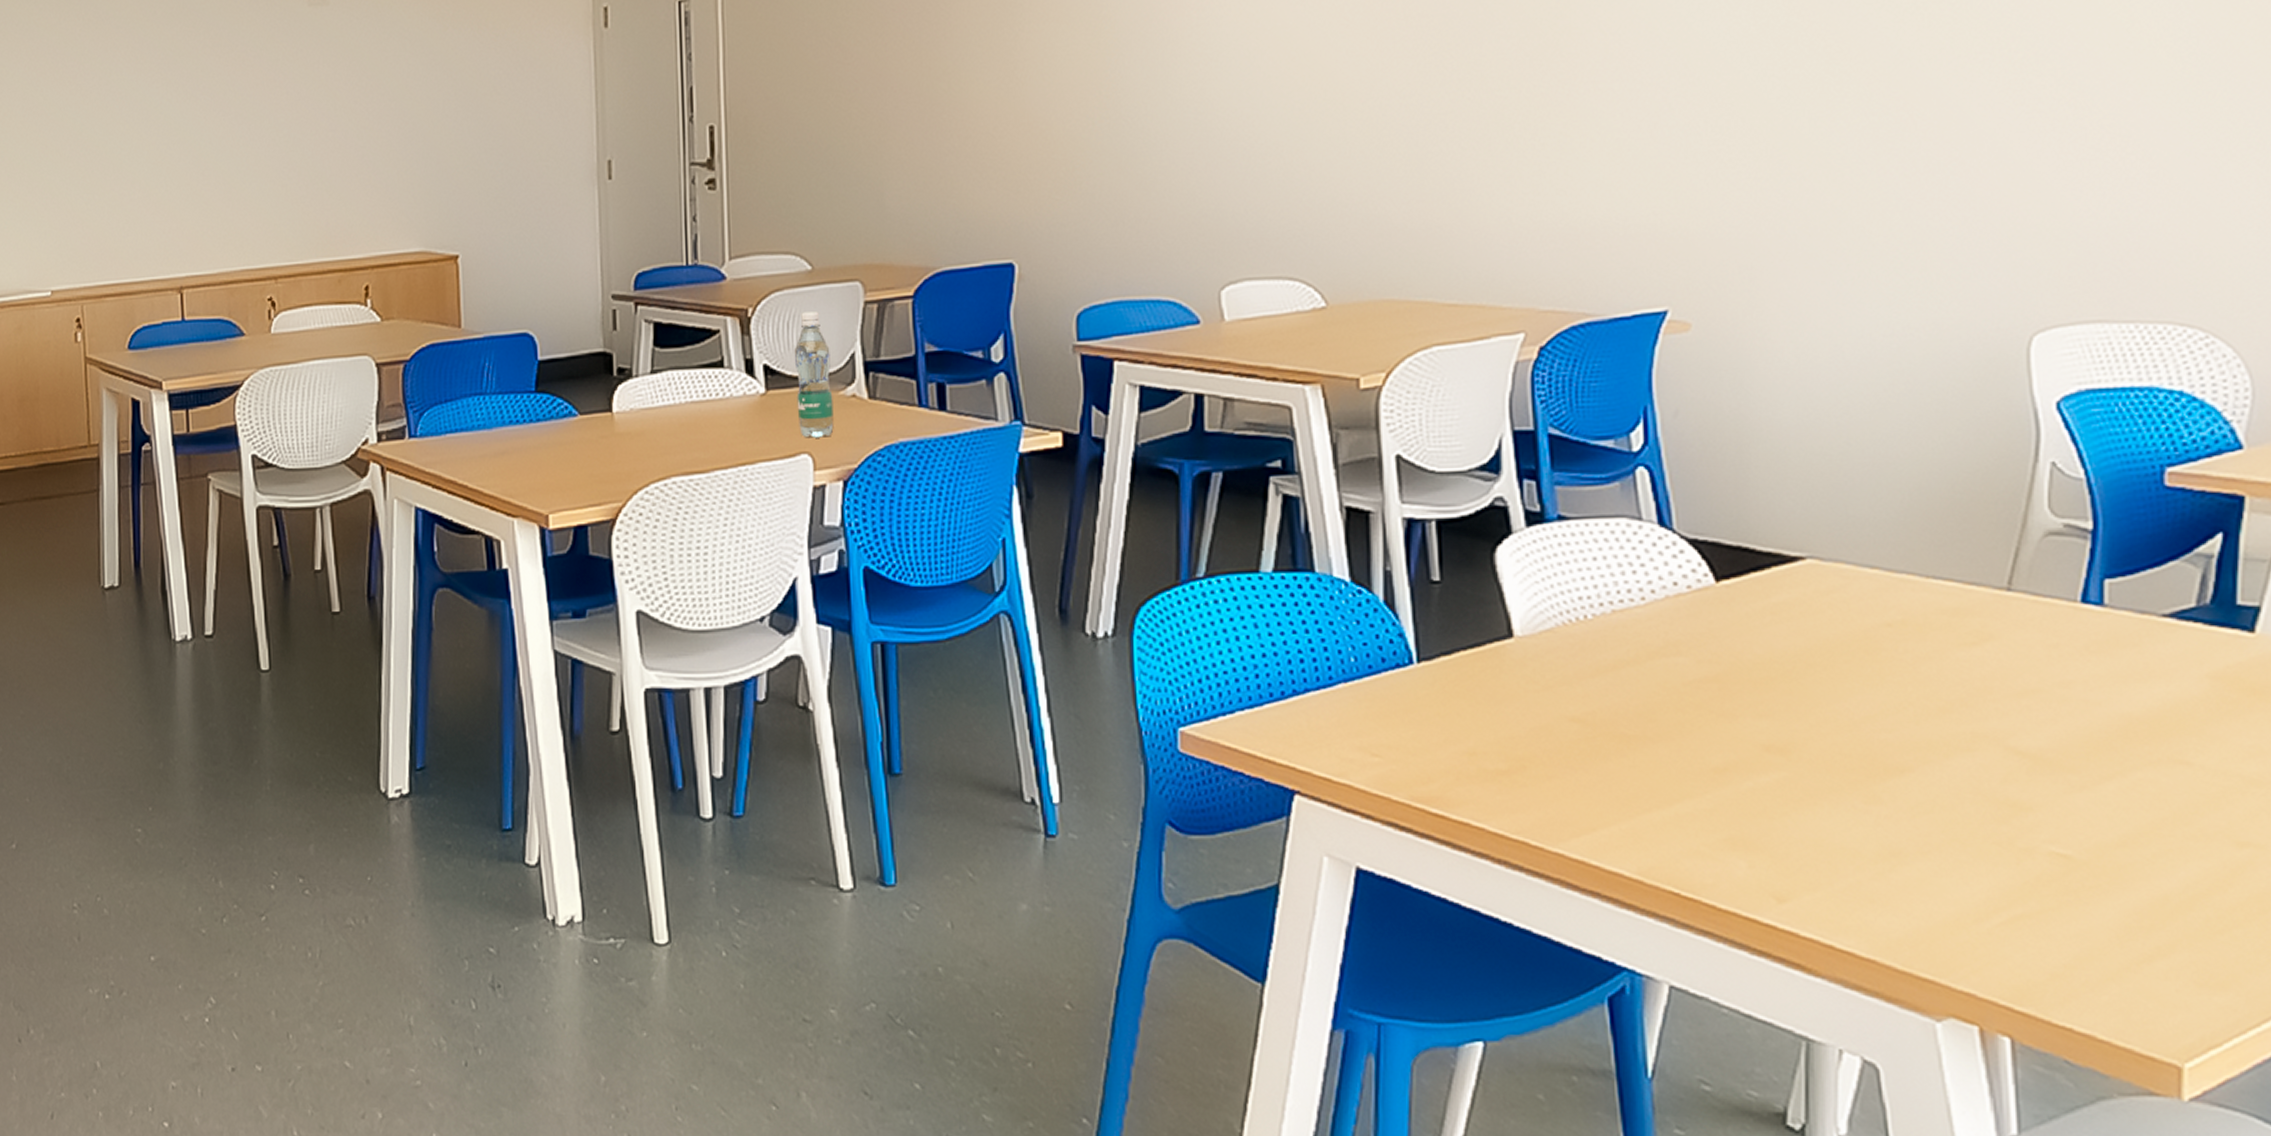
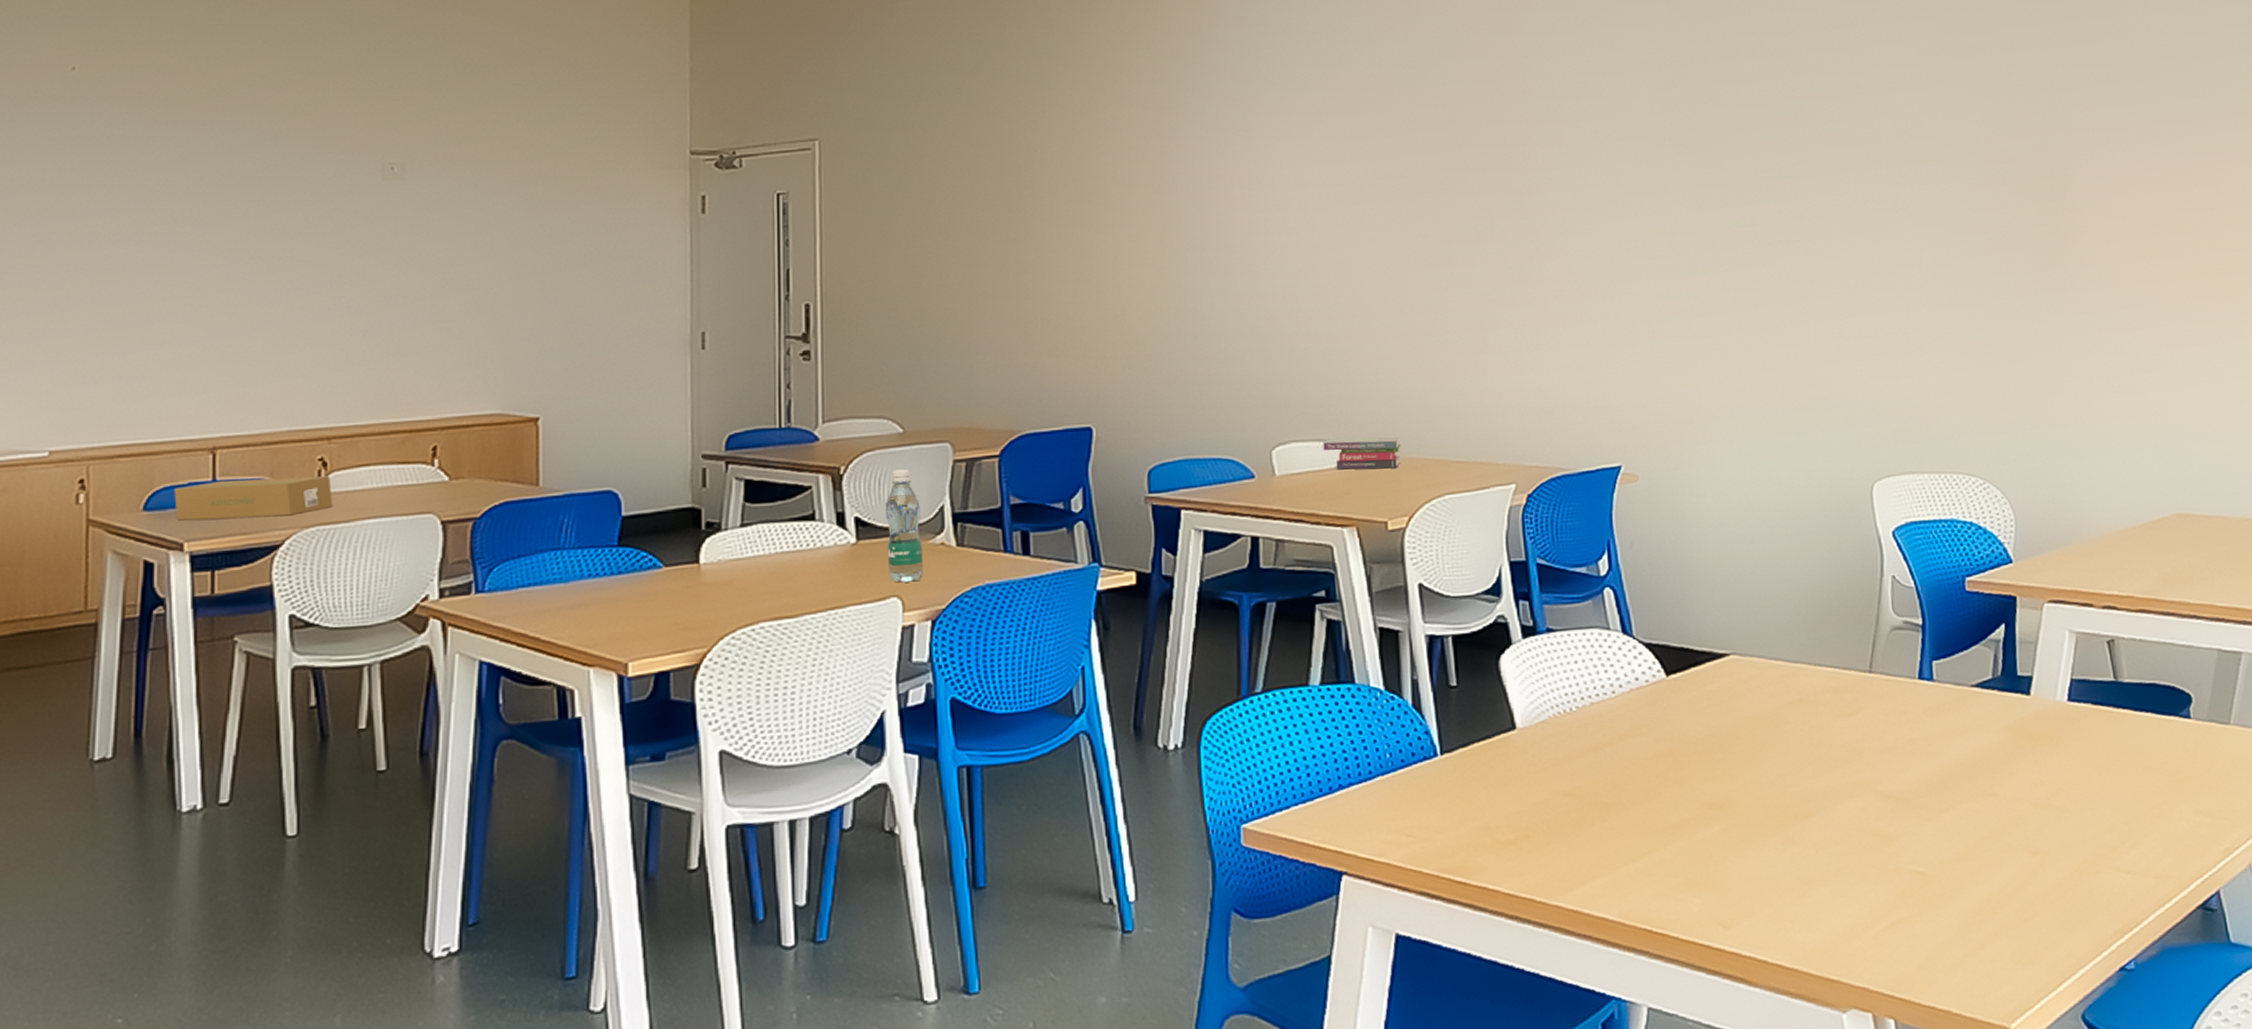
box: none [151,316,282,360] -> present [174,476,333,521]
books: none [1282,273,1380,315] -> present [1323,436,1402,470]

